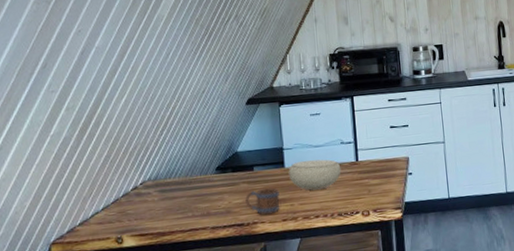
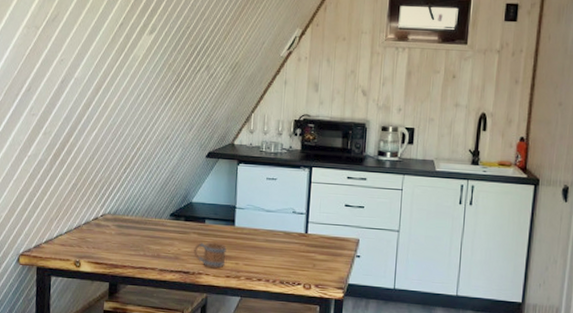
bowl: present [288,159,341,191] -> none [237,222,290,254]

